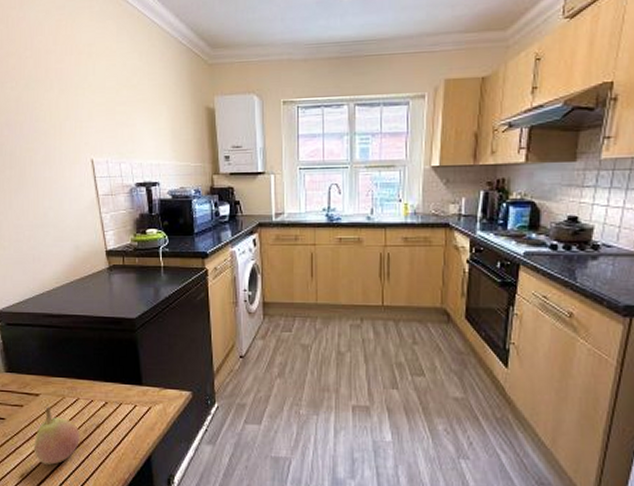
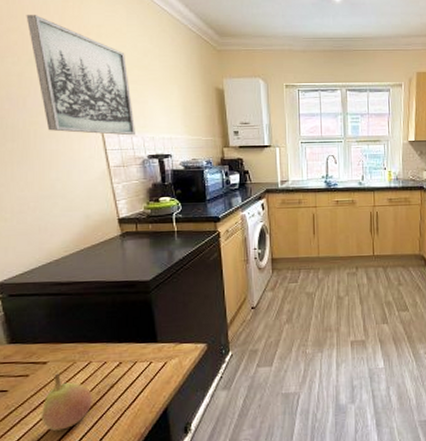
wall art: none [23,37,123,162] -> present [26,15,135,136]

